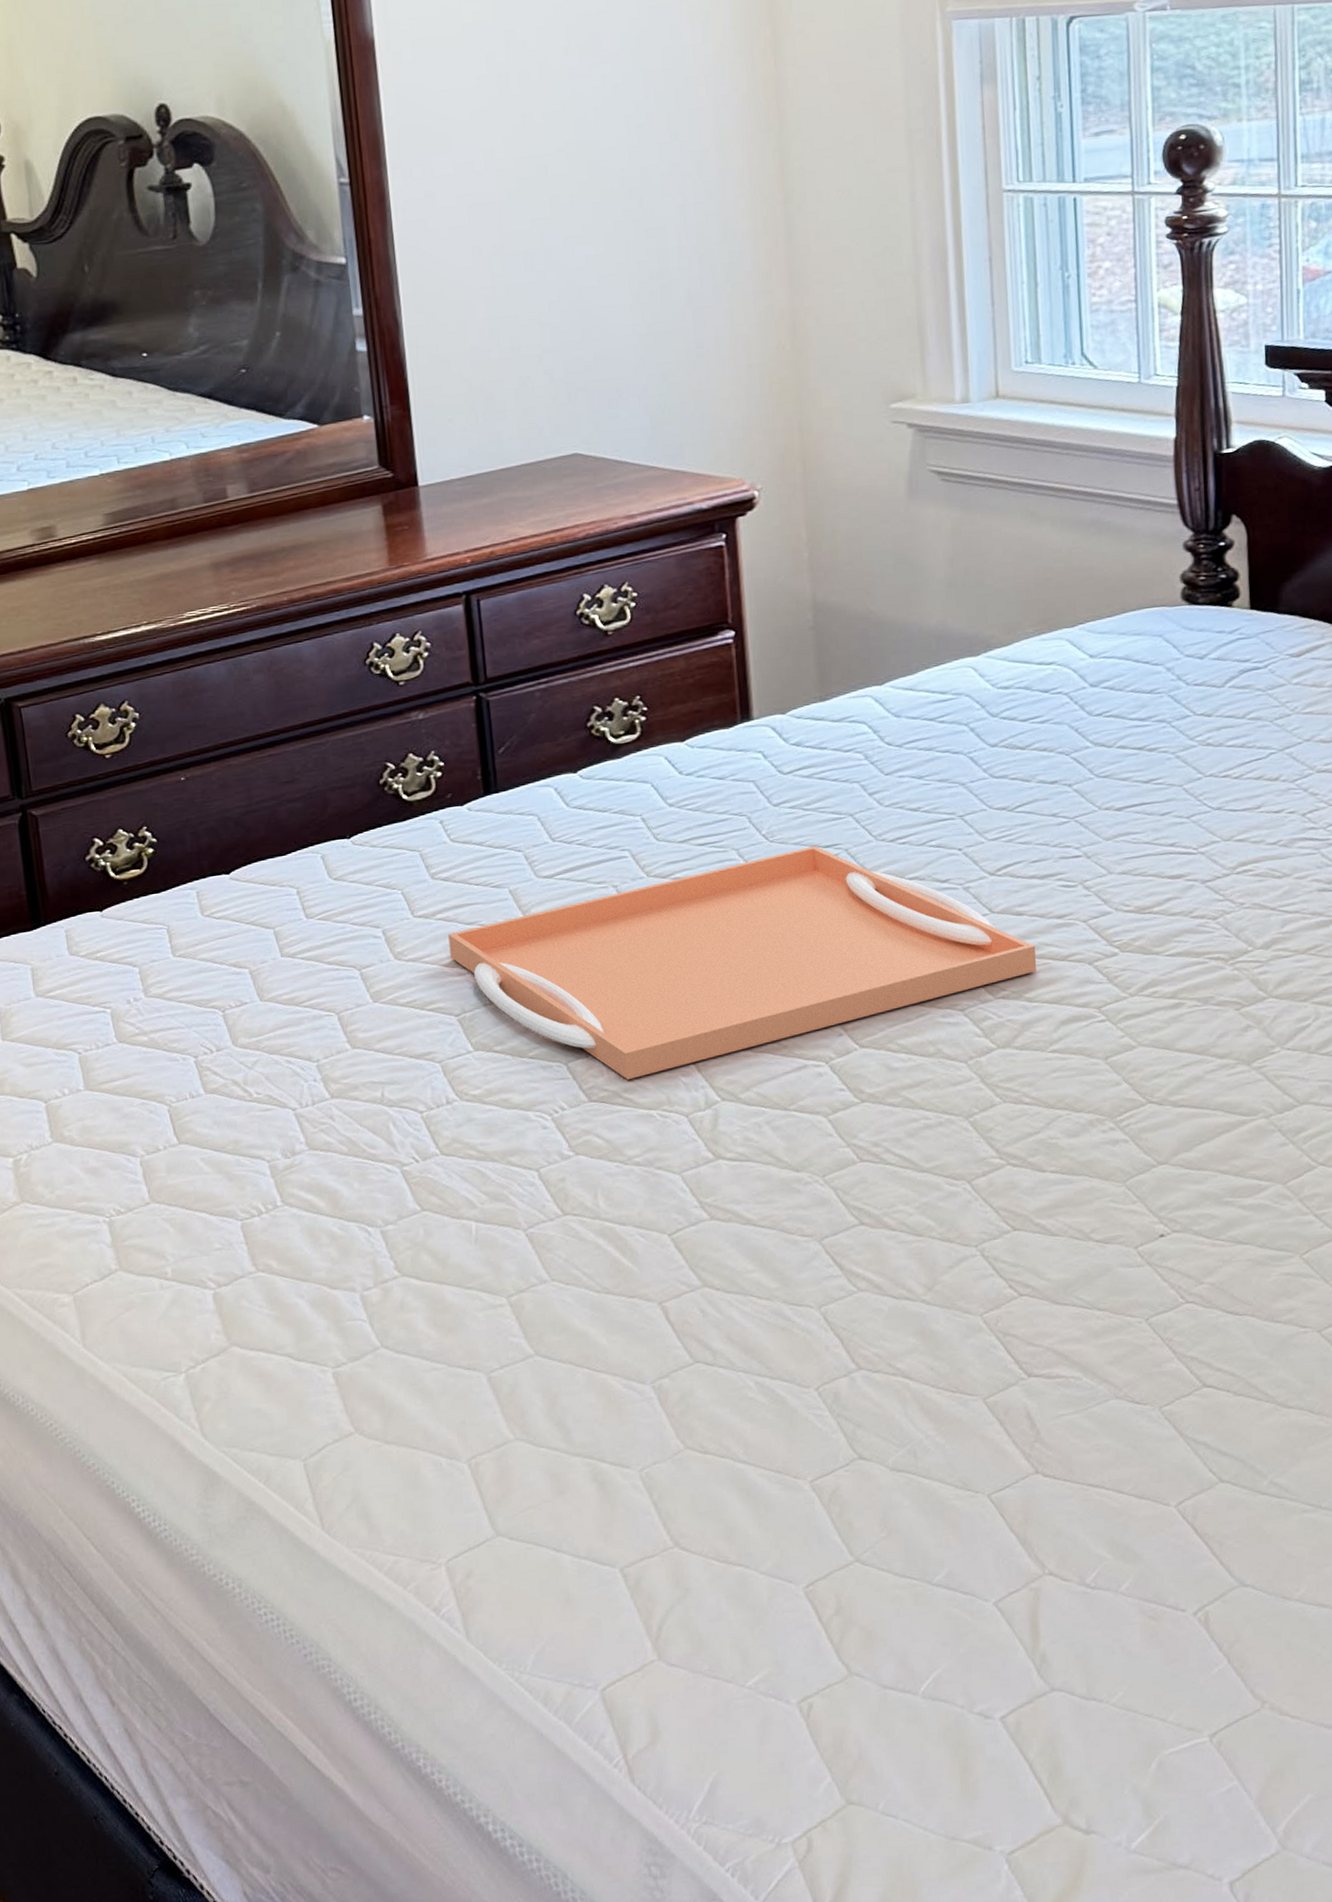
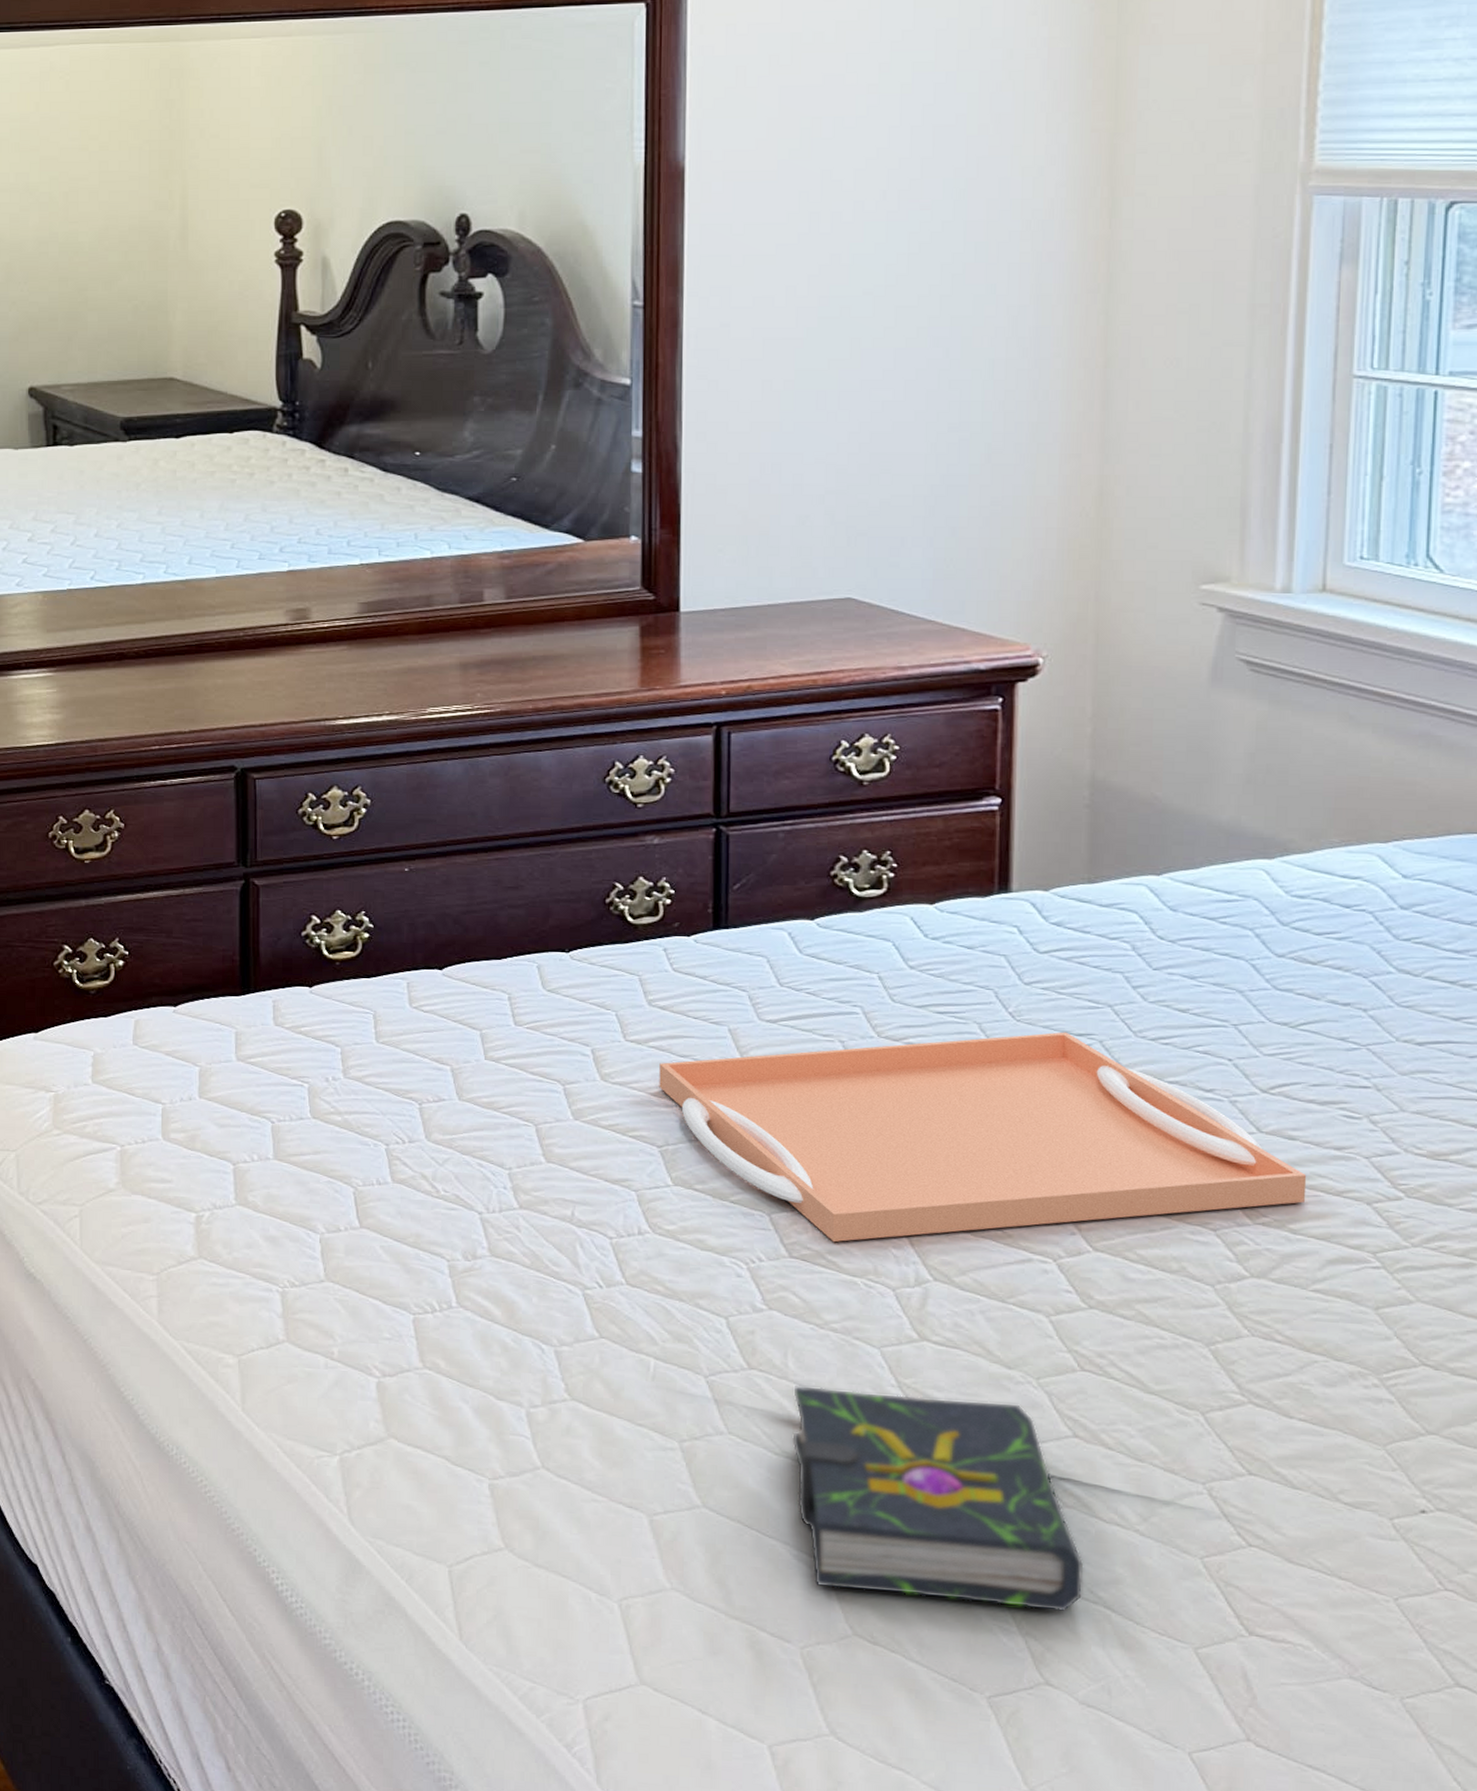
book: none [607,1203,883,1410] -> present [792,1385,1084,1612]

